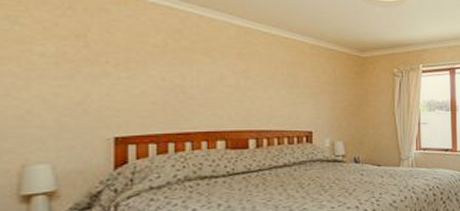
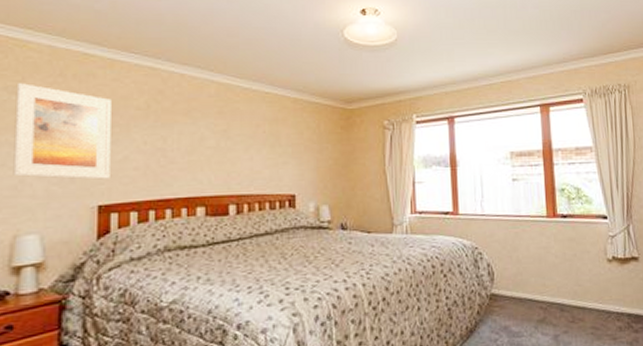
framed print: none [19,13,127,112] -> present [13,83,111,180]

